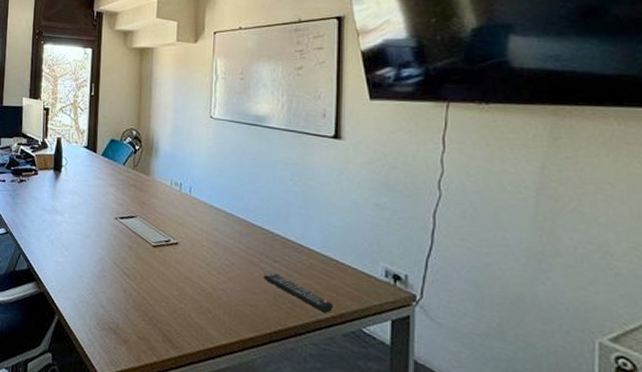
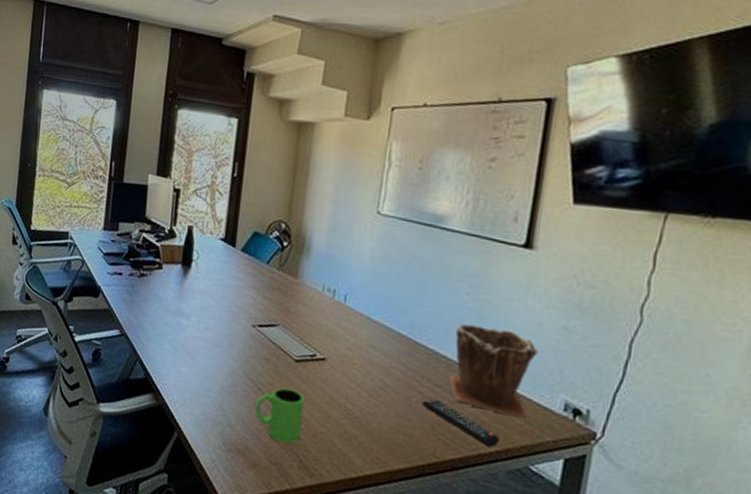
mug: none [123,270,163,320] -> present [255,387,305,444]
plant pot: none [284,206,357,287] -> present [449,324,538,420]

